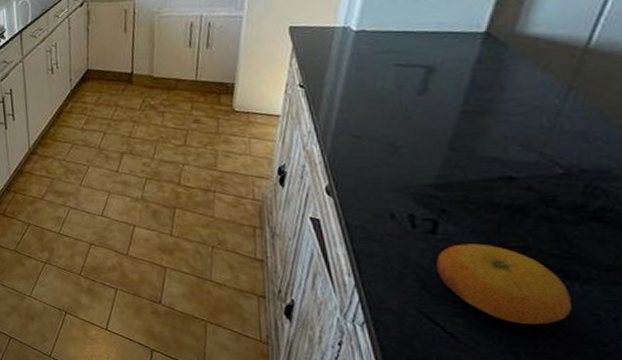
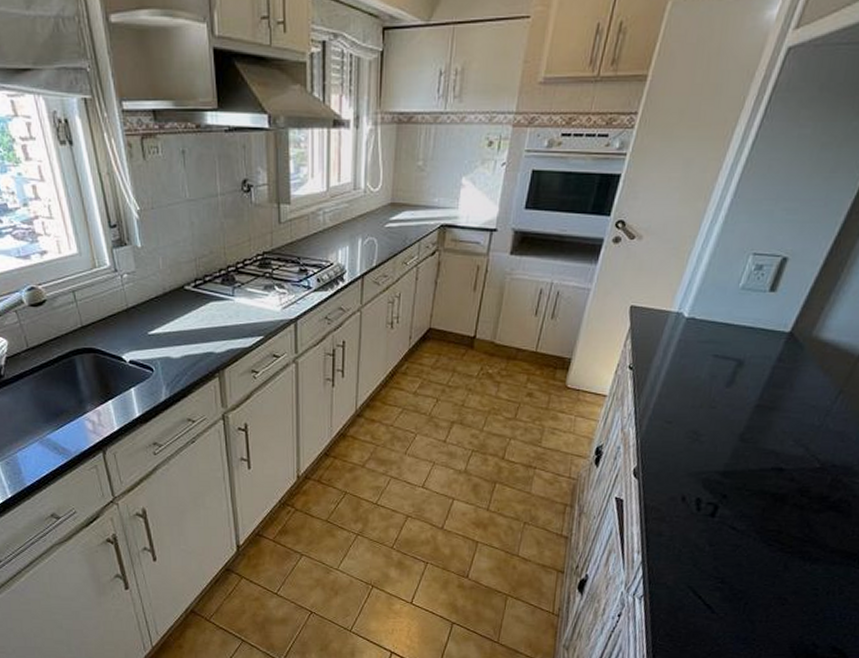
fruit: present [437,243,571,324] -> none [709,526,802,597]

